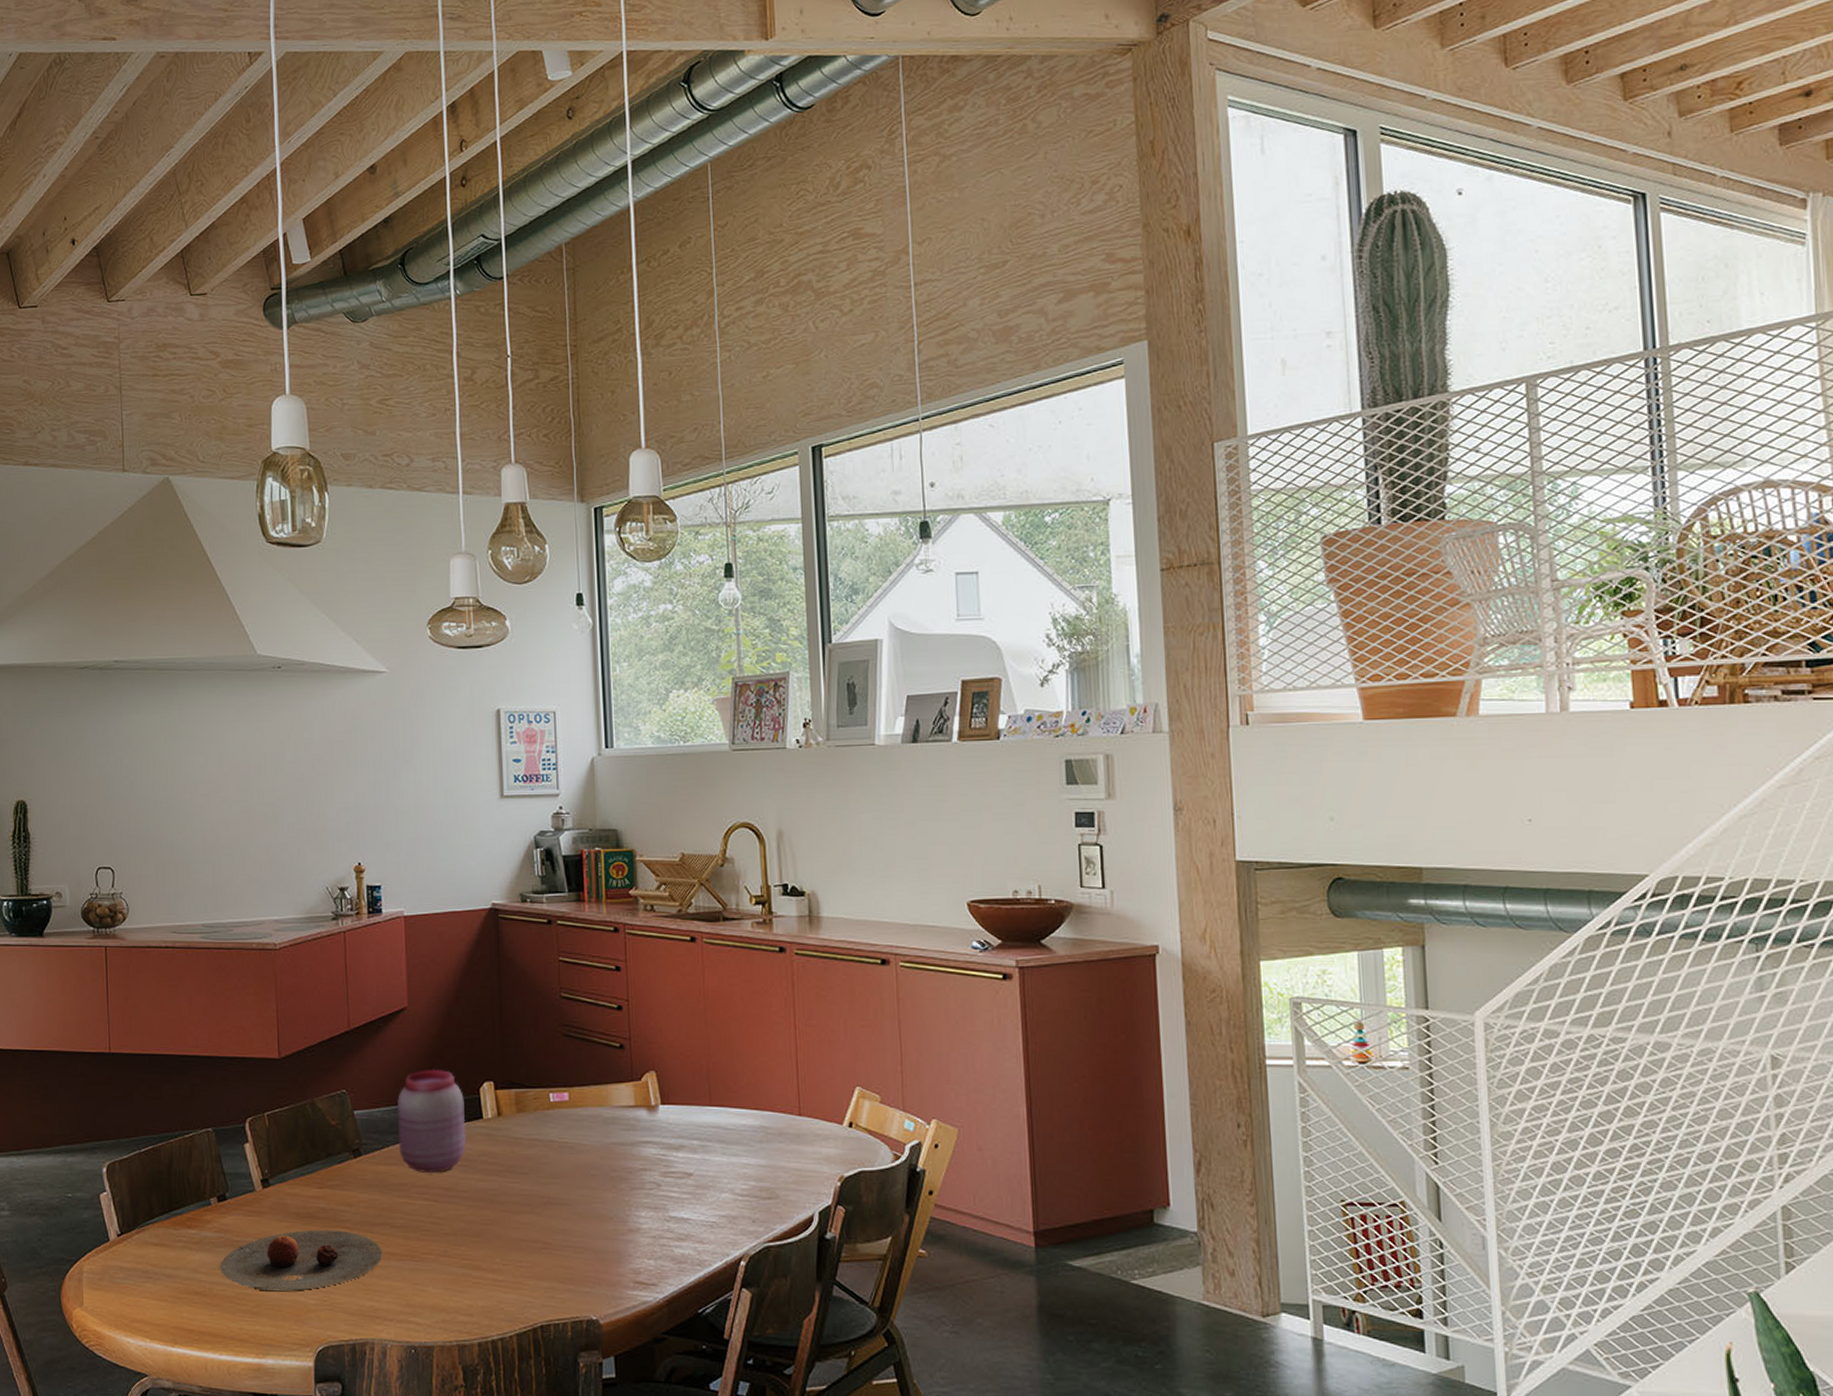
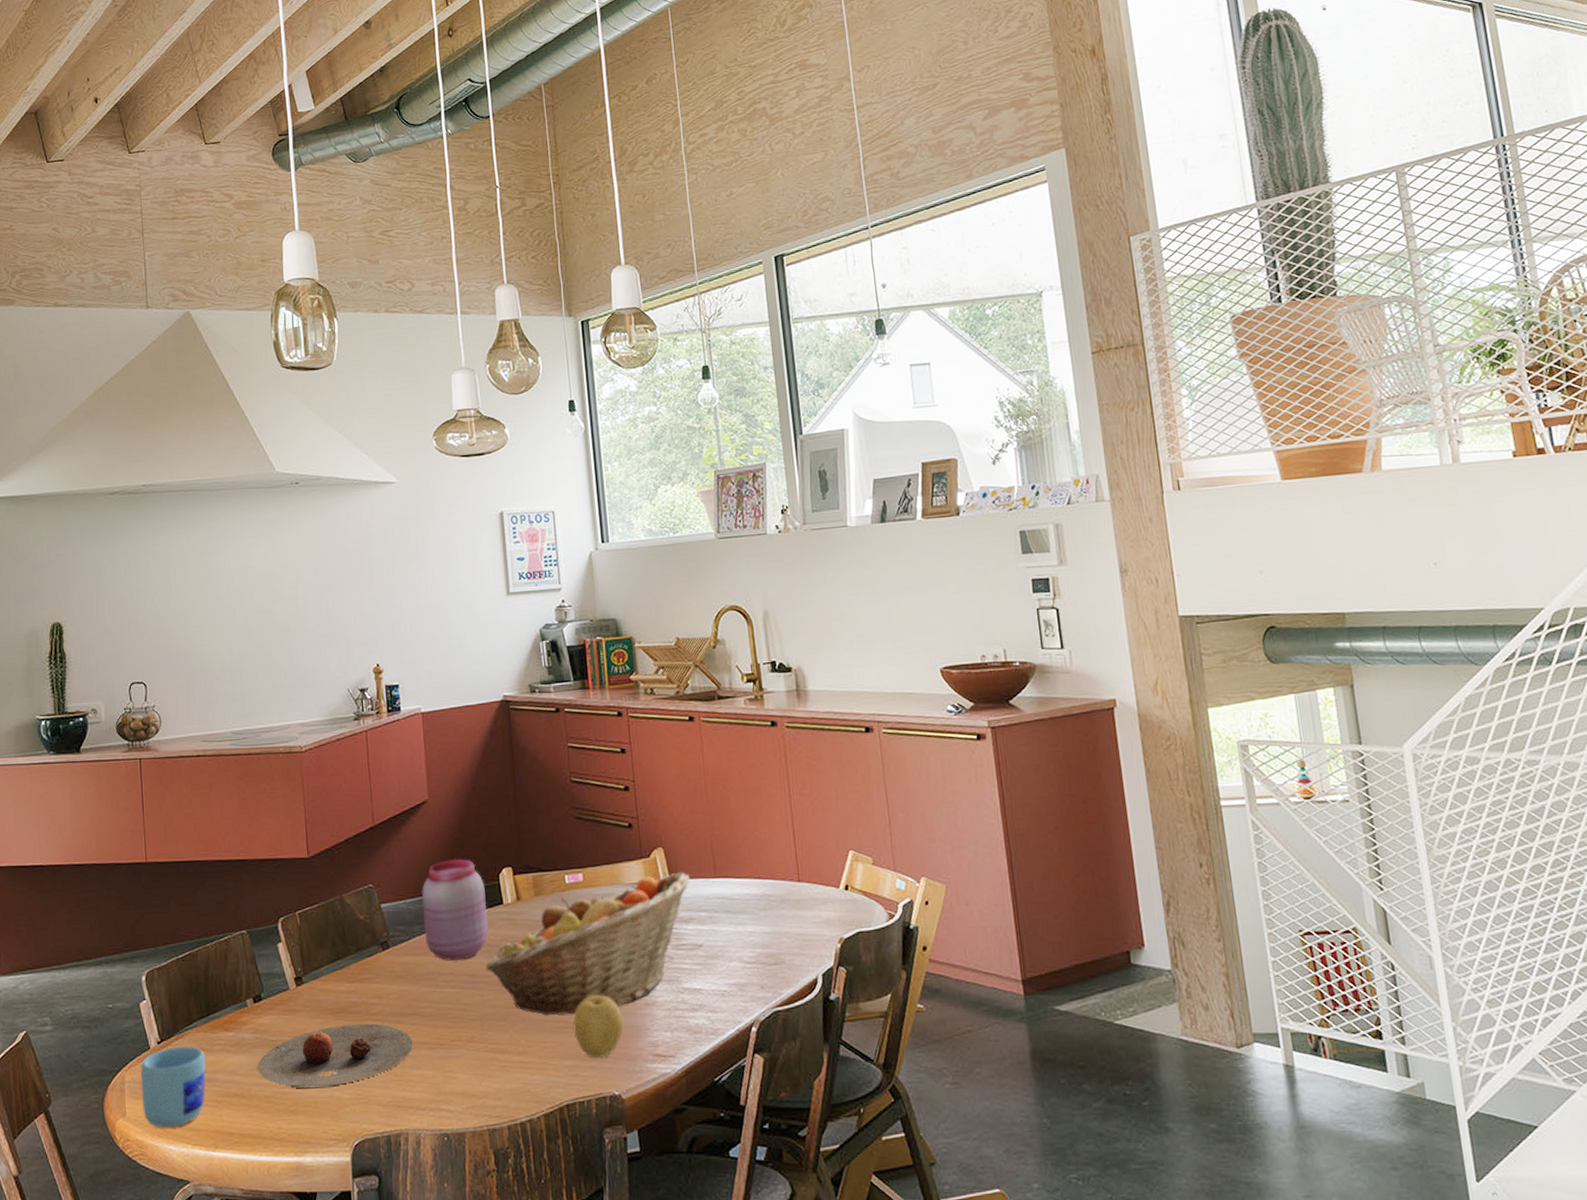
mug: none [99,1240,167,1321] -> present [140,1045,206,1128]
fruit basket: none [461,1098,683,1236] -> present [485,872,690,1016]
fruit: none [551,1217,604,1281] -> present [573,994,623,1058]

